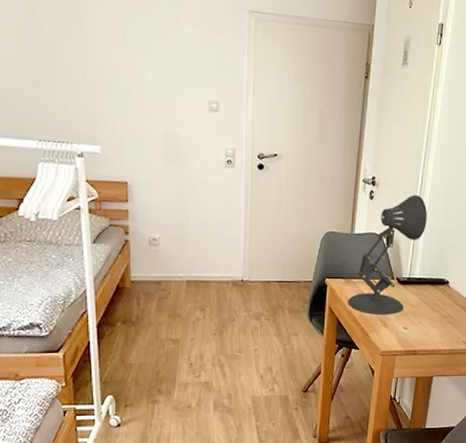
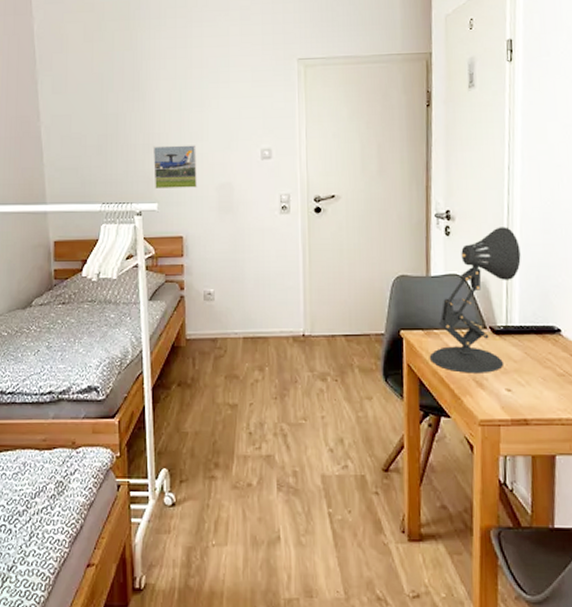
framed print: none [94,84,144,134] -> present [152,145,198,188]

